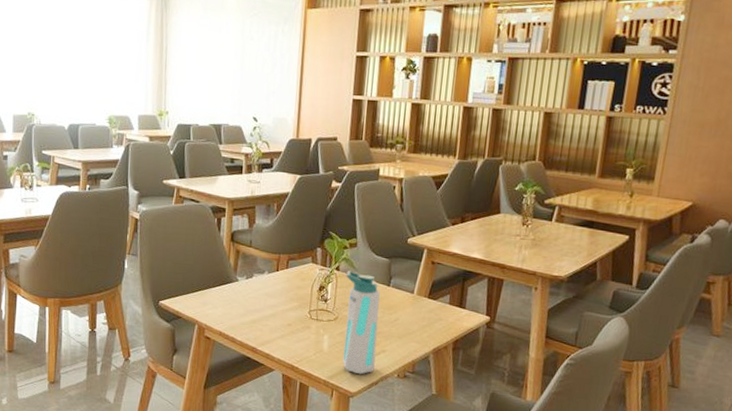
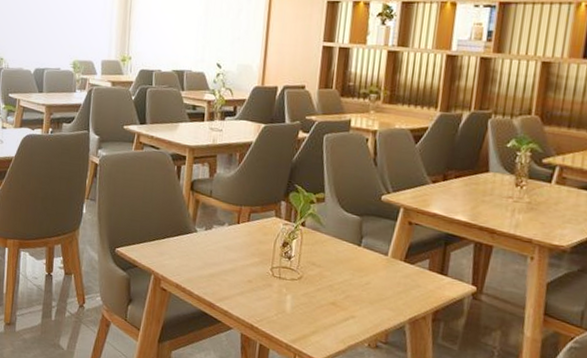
water bottle: present [342,270,380,375] -> none [307,227,350,341]

